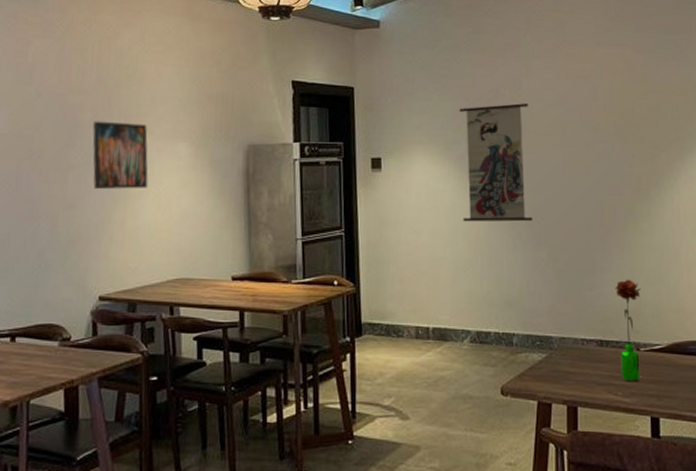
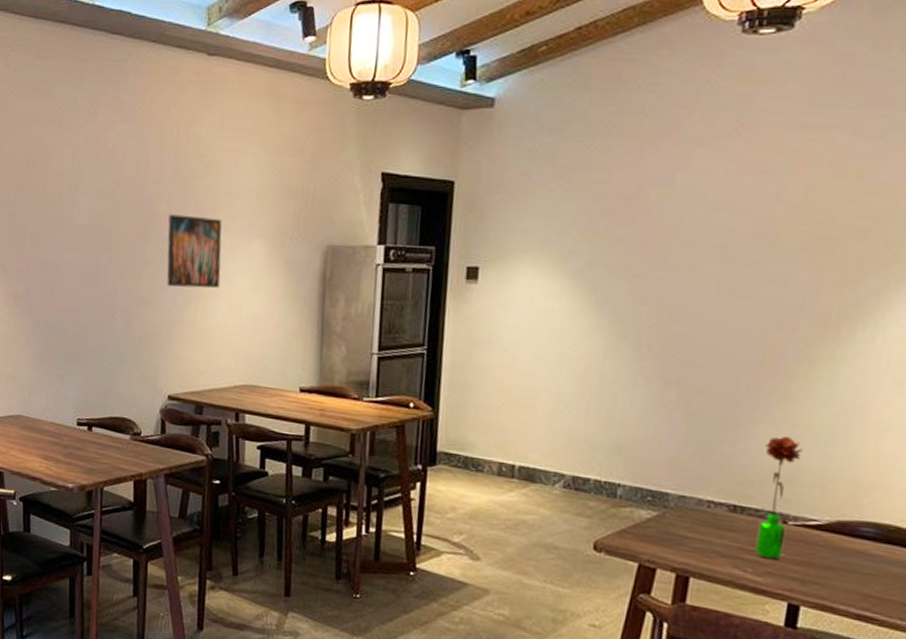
wall scroll: present [459,89,533,222] -> none [572,187,680,354]

